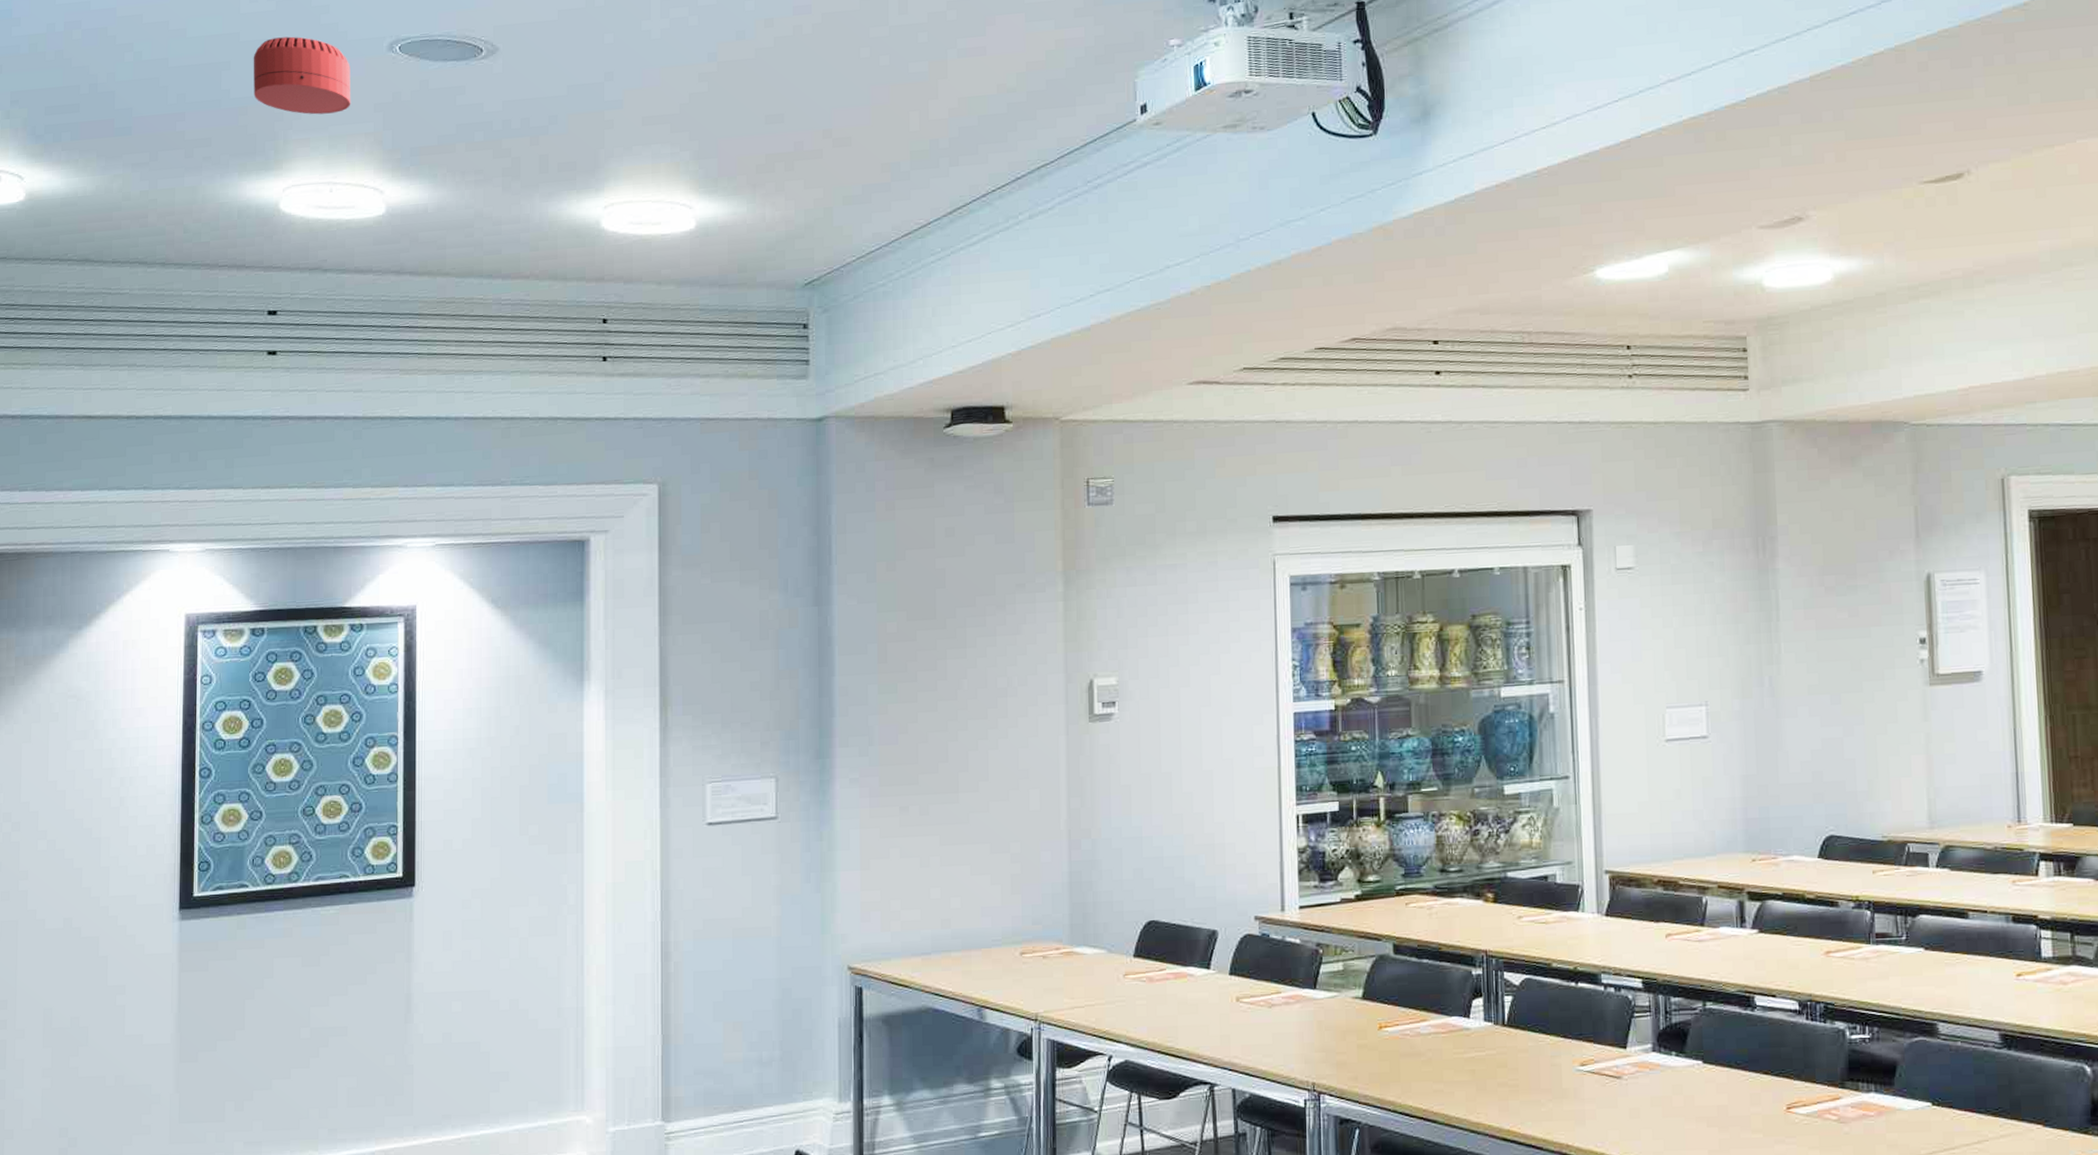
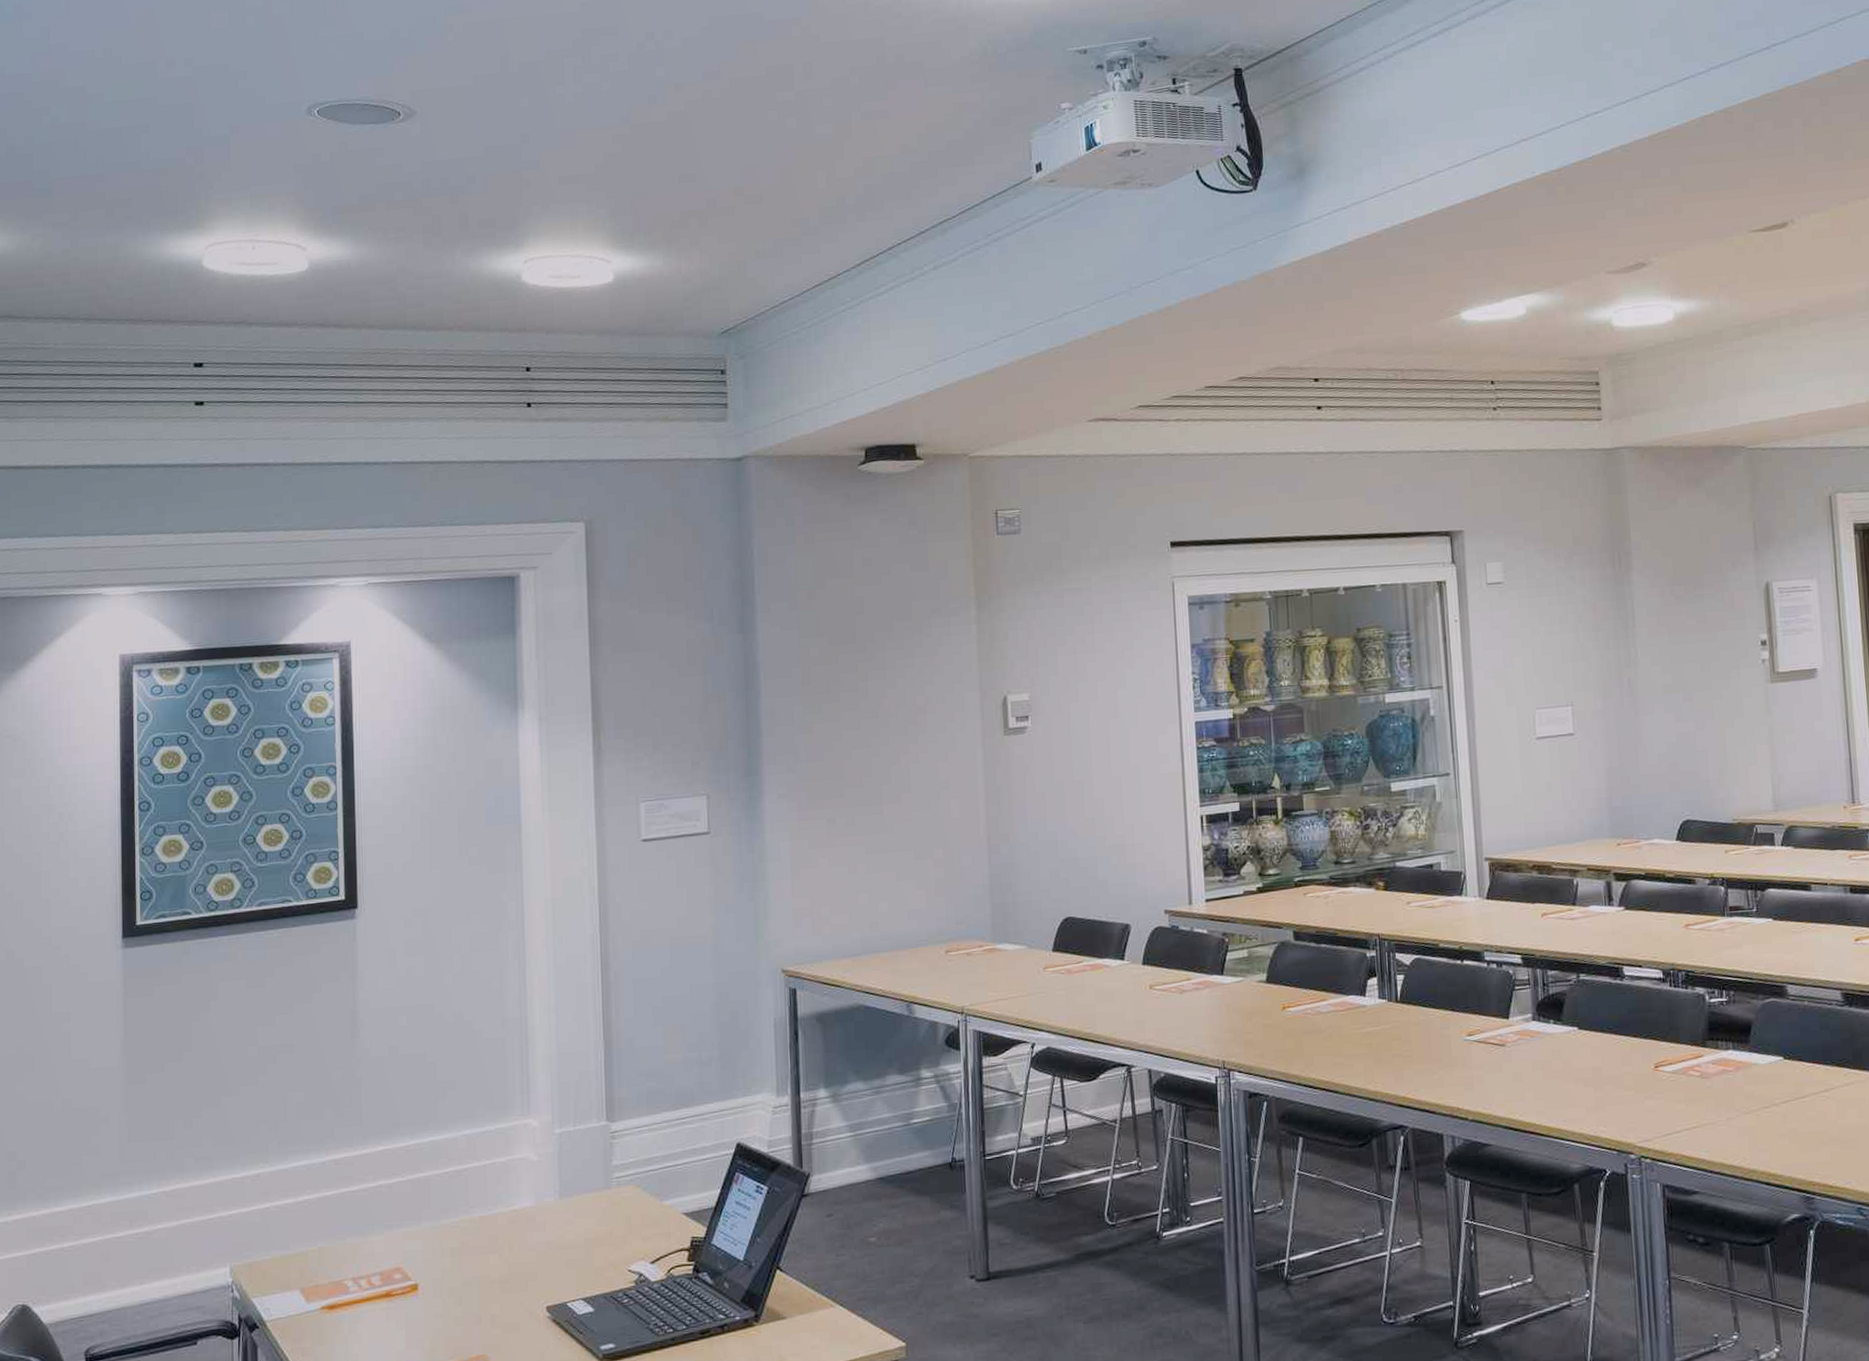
smoke detector: present [253,36,351,115] -> none [171,101,271,176]

